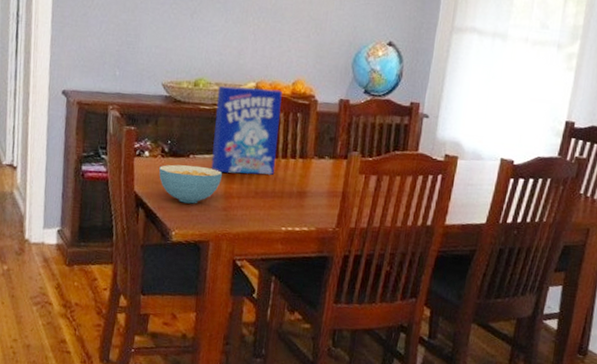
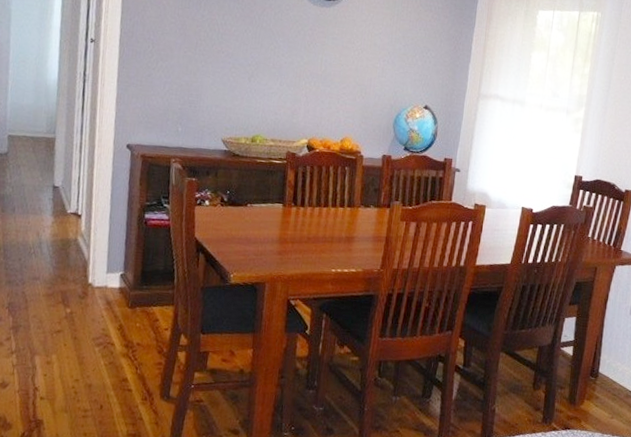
cereal bowl: present [159,164,223,204] -> none [218,212,278,249]
cereal box: present [211,85,282,175] -> none [267,141,332,222]

